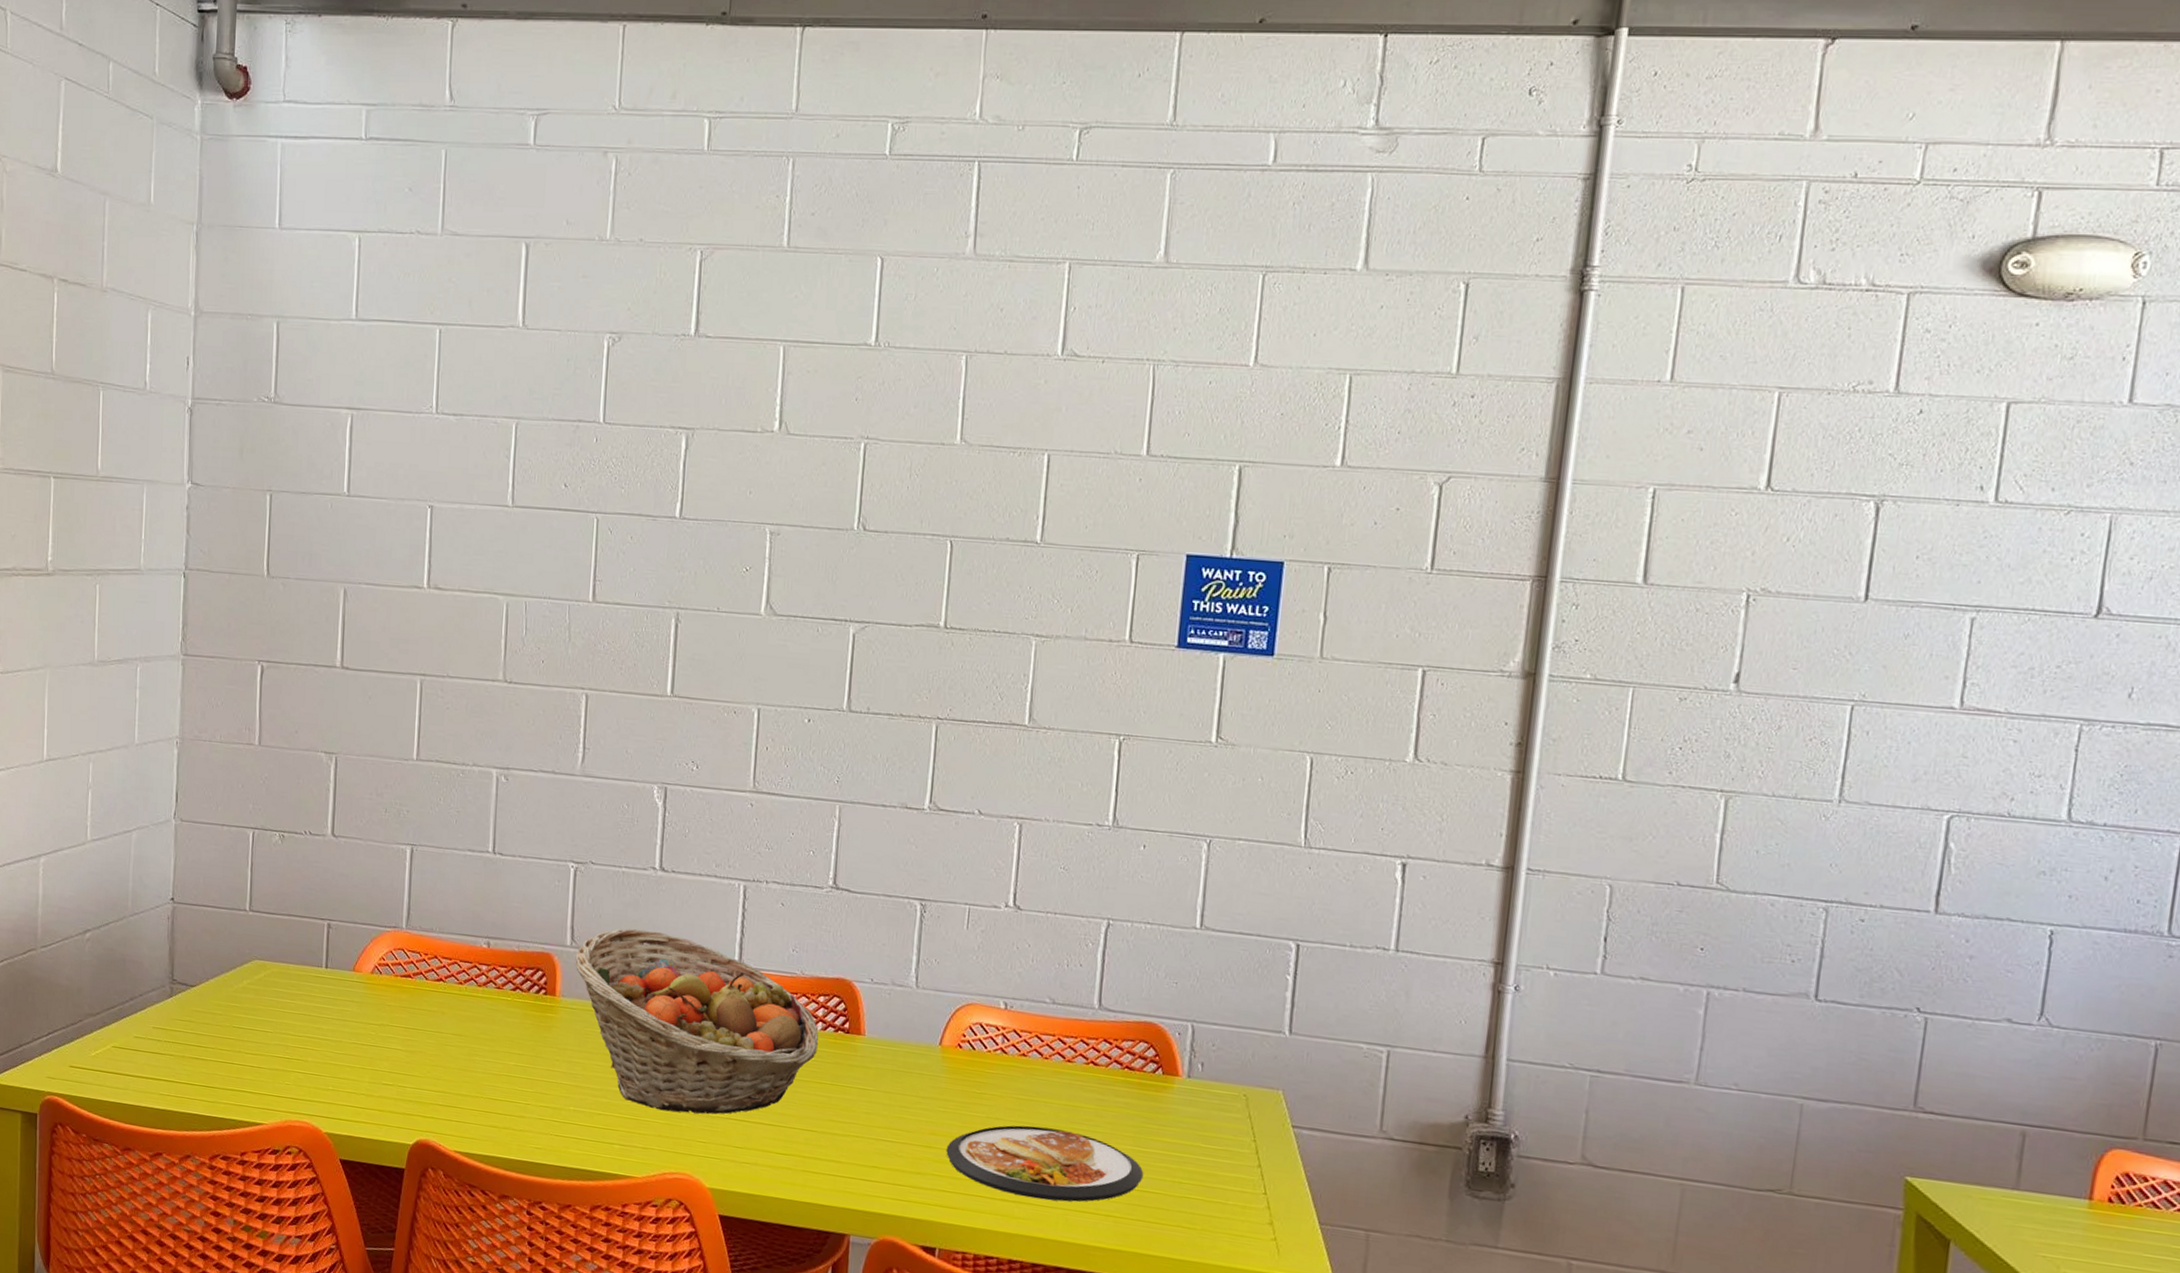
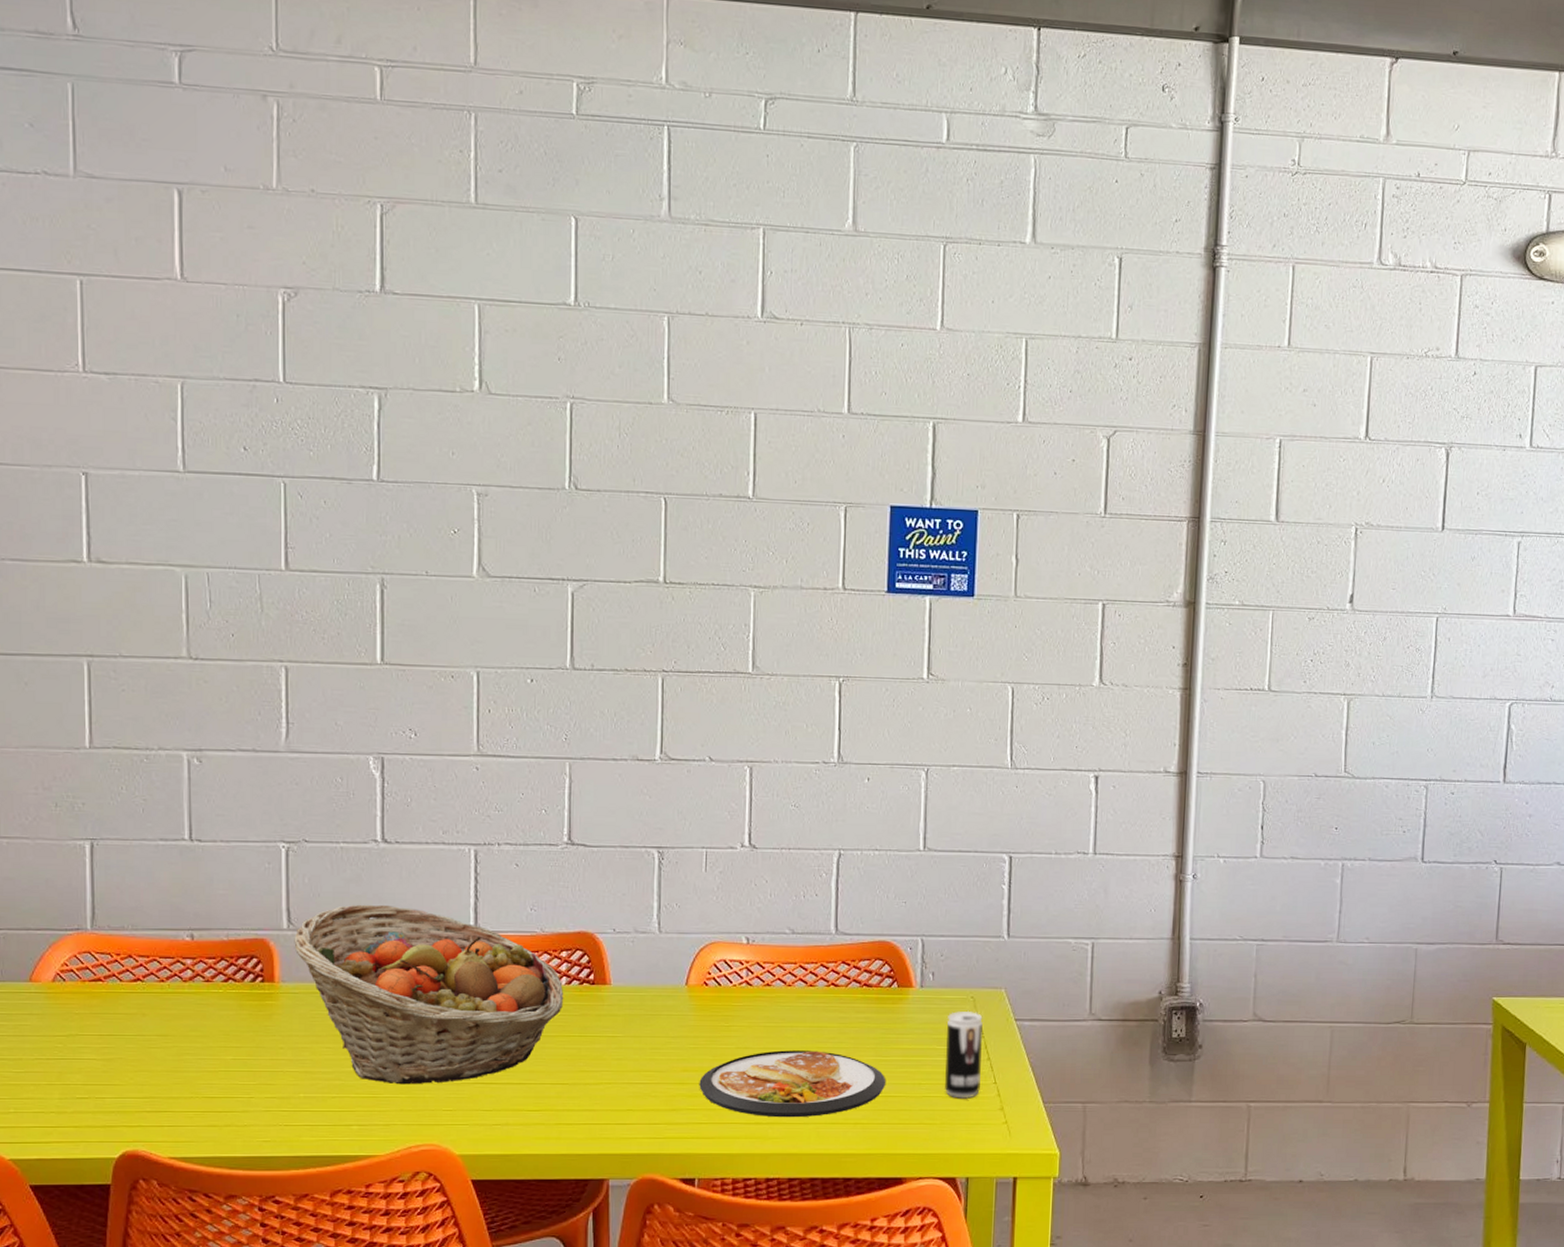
beverage can: none [1208,1109,1256,1206] -> present [945,1010,984,1099]

